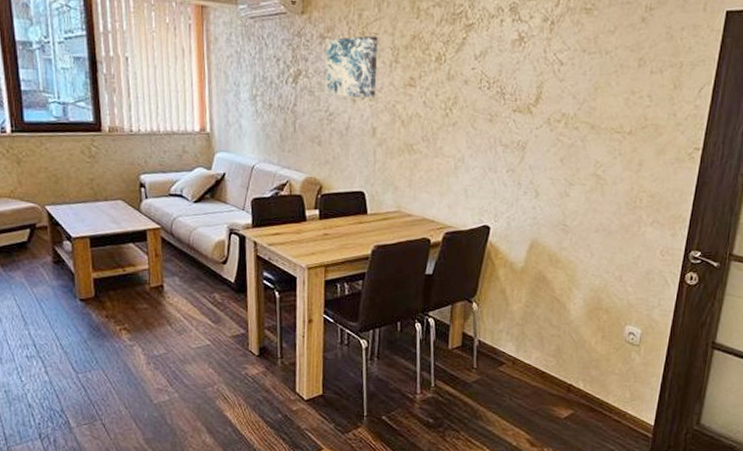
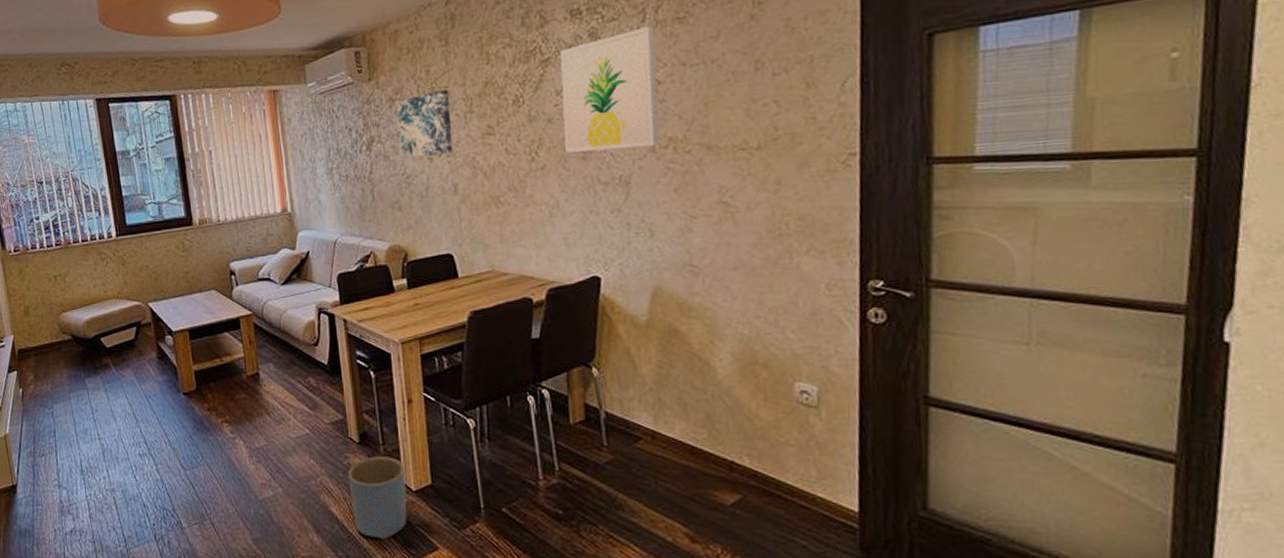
planter: none [245,368,299,442] -> present [348,457,408,540]
wall art: none [476,11,565,119] -> present [560,26,660,153]

